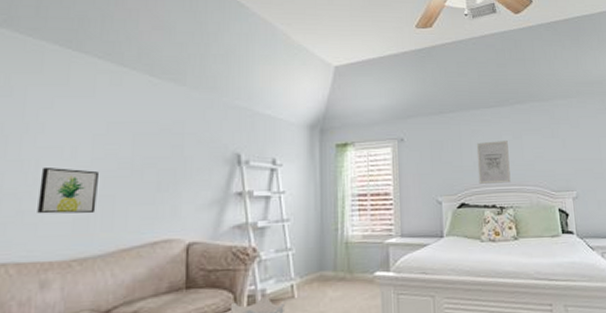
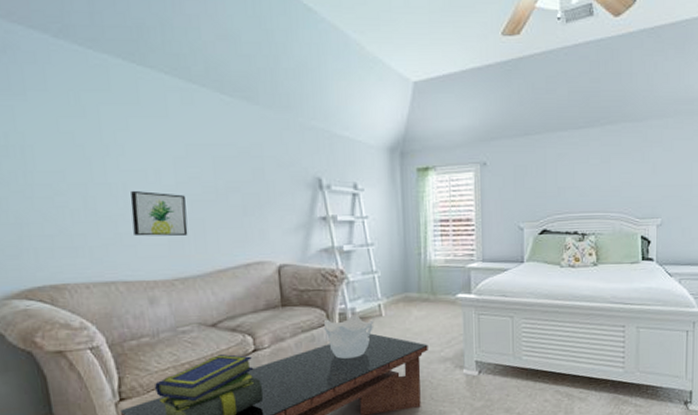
wall art: present [476,141,511,184] -> none [561,165,595,210]

